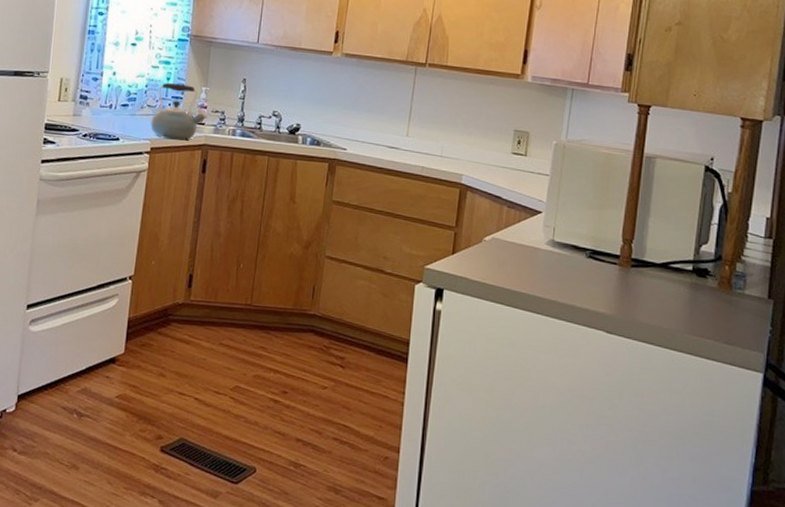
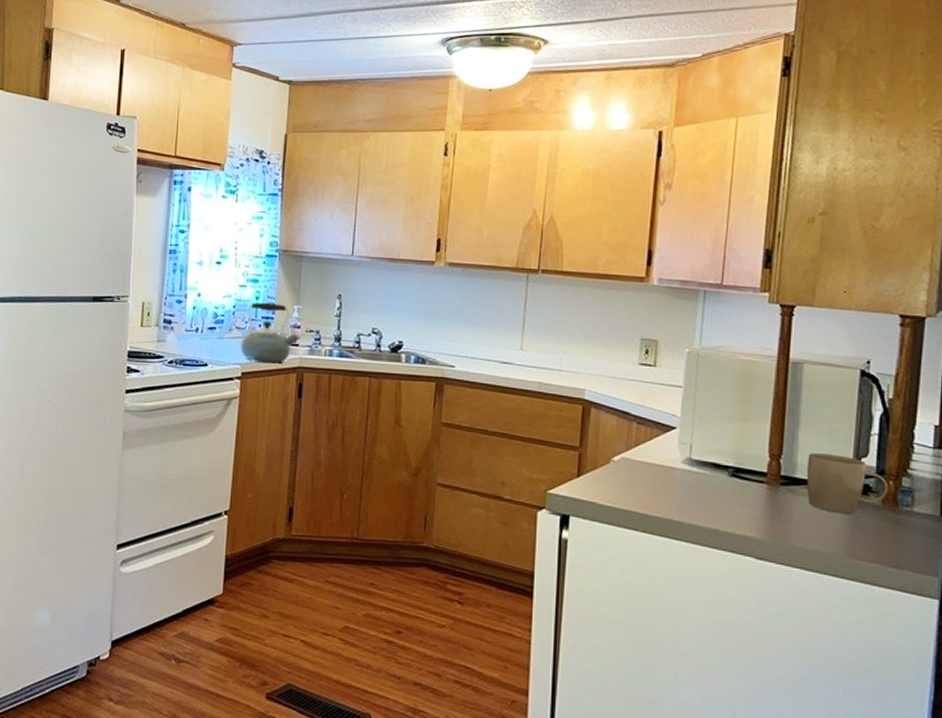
mug: none [653,239,723,295] -> present [806,453,887,514]

